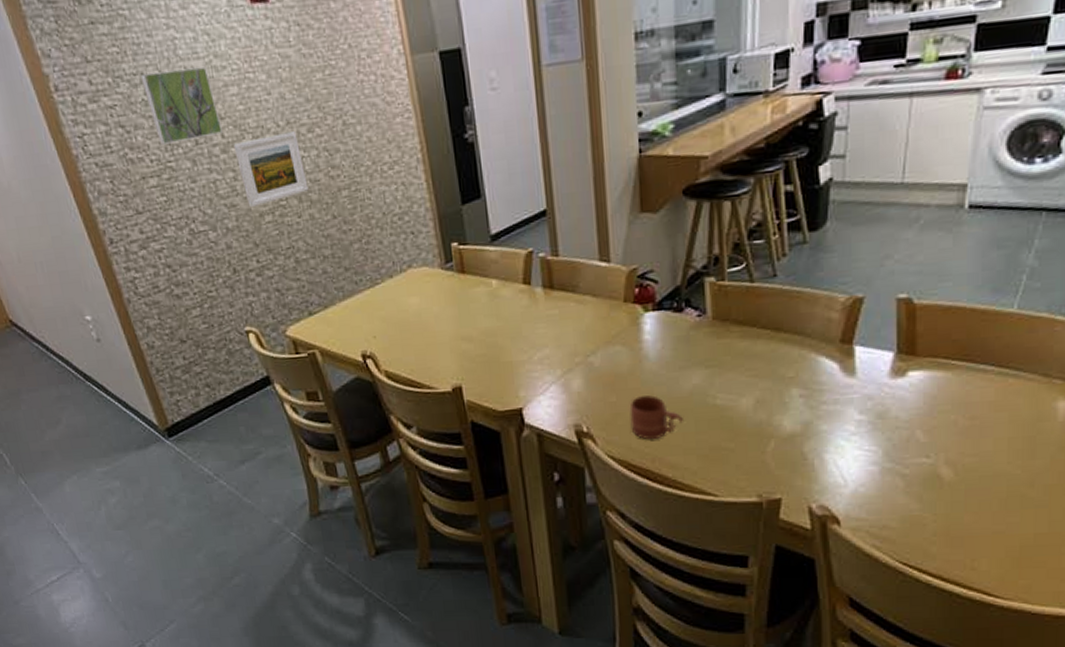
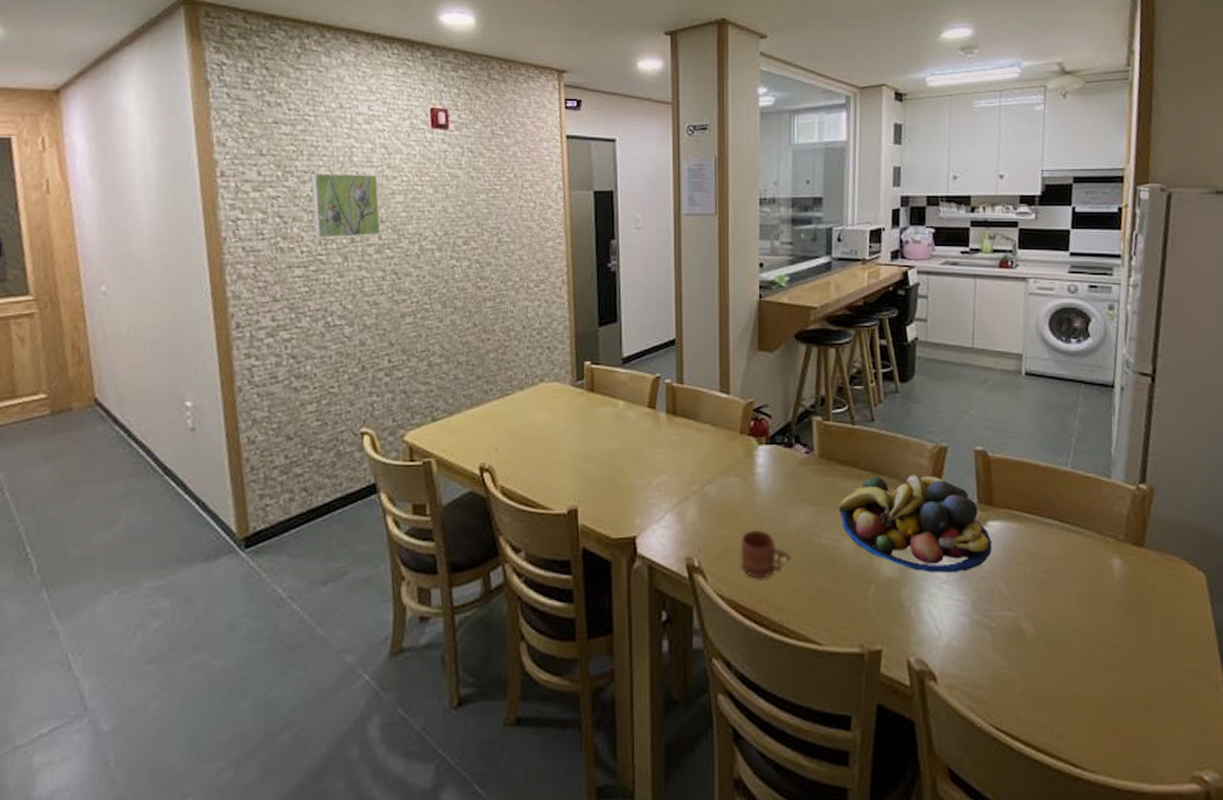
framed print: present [233,131,309,208] -> none [388,242,455,308]
fruit bowl: none [735,328,911,426] -> present [838,474,992,573]

